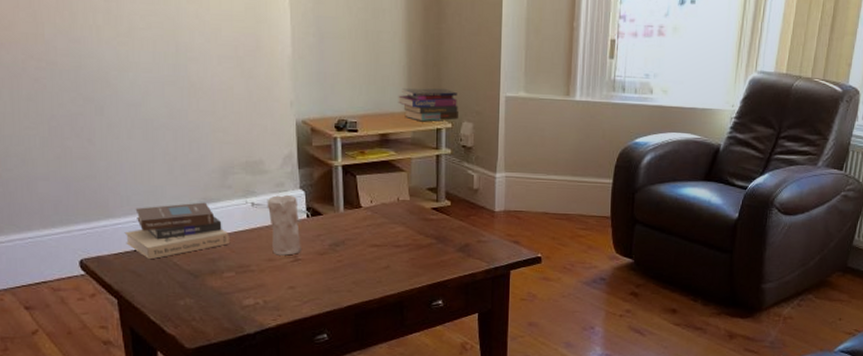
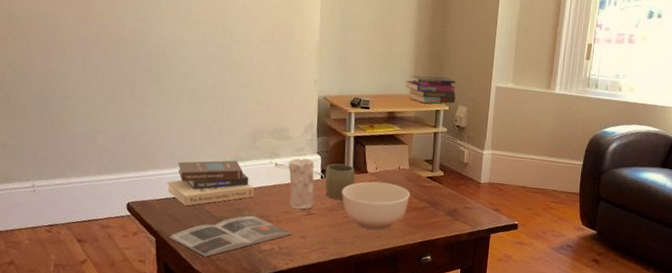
magazine: none [133,266,278,318] -> present [169,215,292,257]
mug: none [312,198,348,241] -> present [325,163,356,200]
bowl: none [333,217,413,274] -> present [342,181,410,230]

